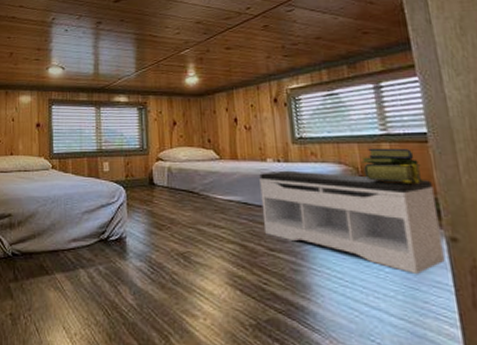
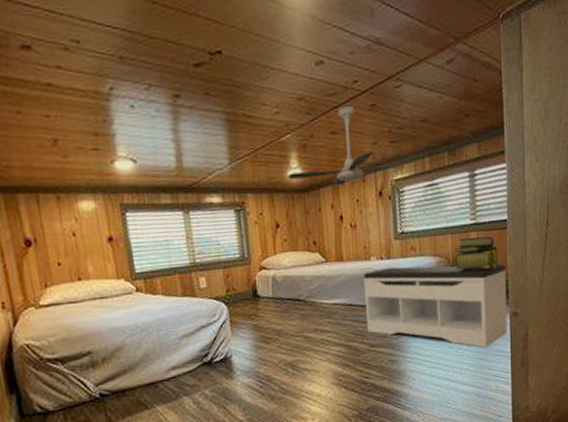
ceiling fan: none [186,27,300,92] -> present [288,106,405,186]

